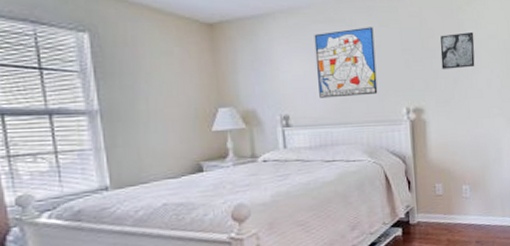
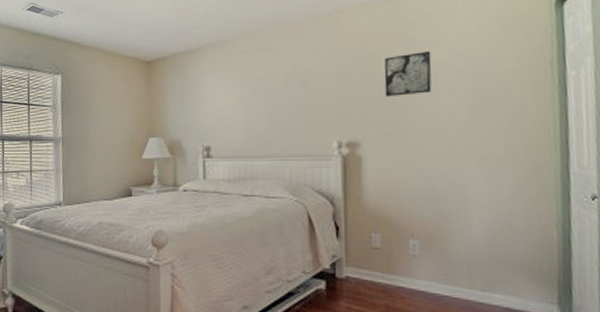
wall art: present [314,27,378,98] -> none [240,54,305,129]

